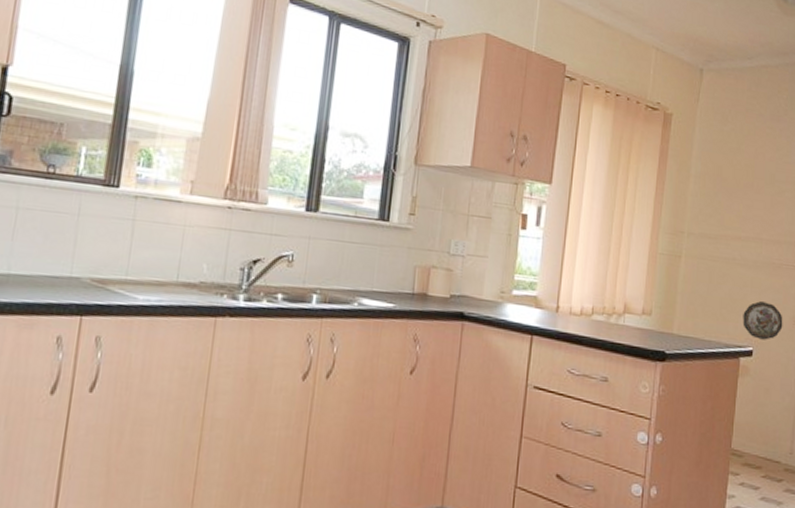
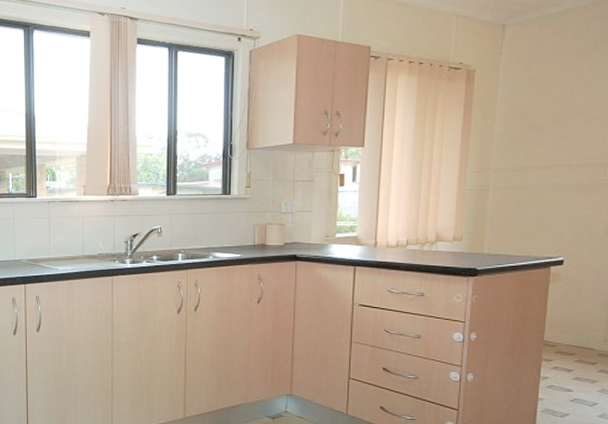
decorative plate: present [742,301,783,340] -> none [553,218,595,250]

